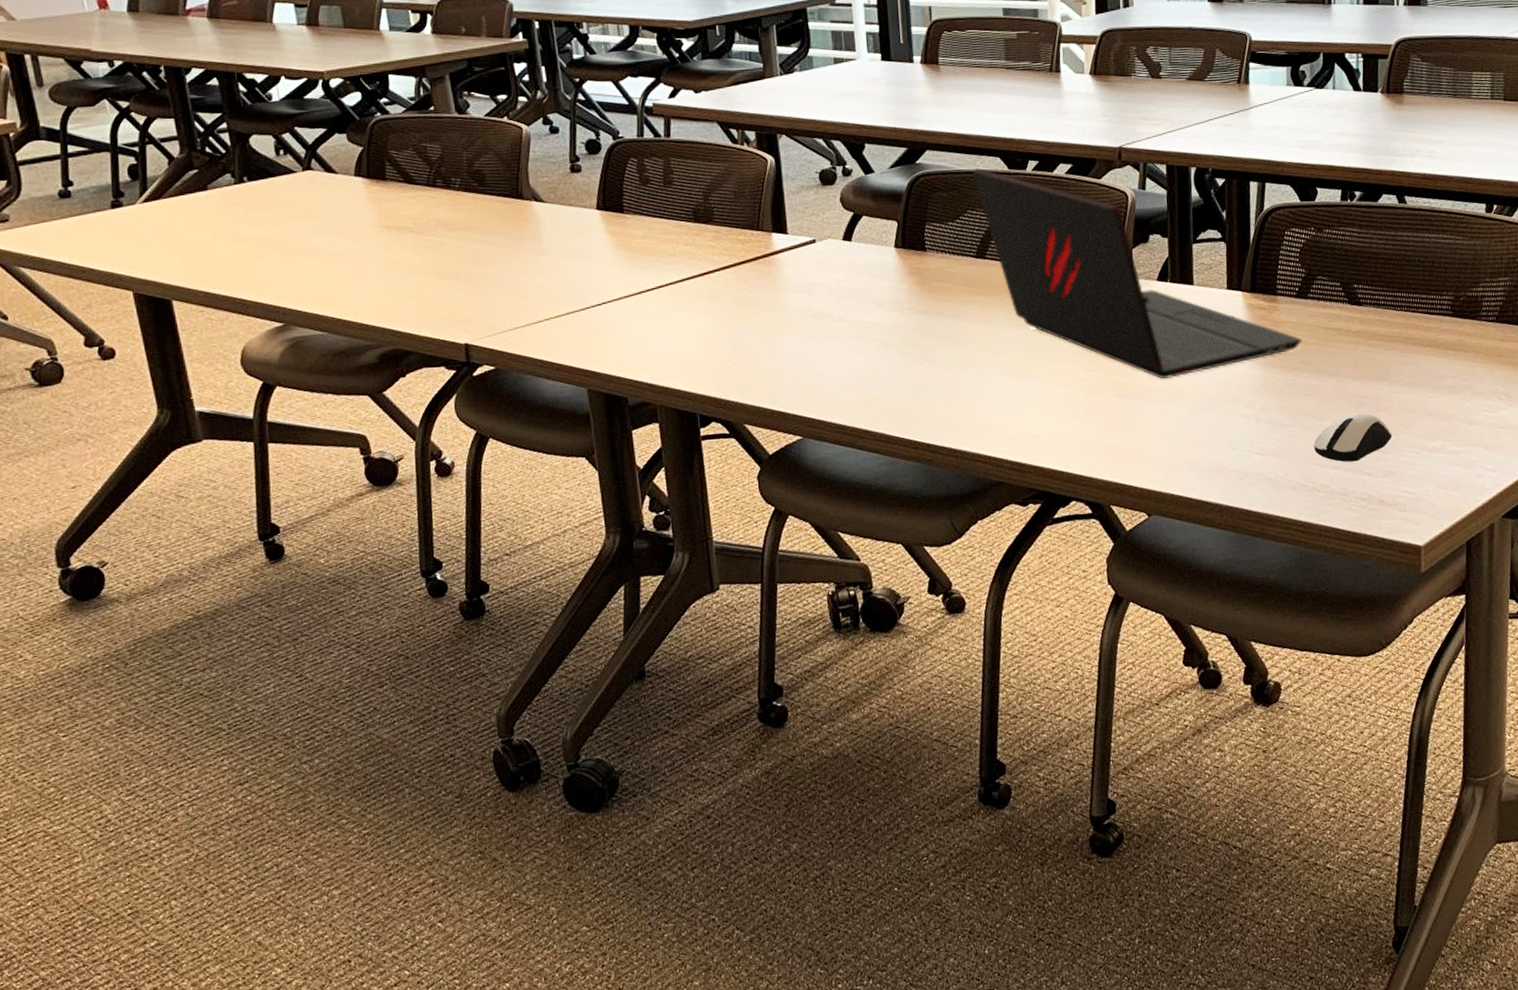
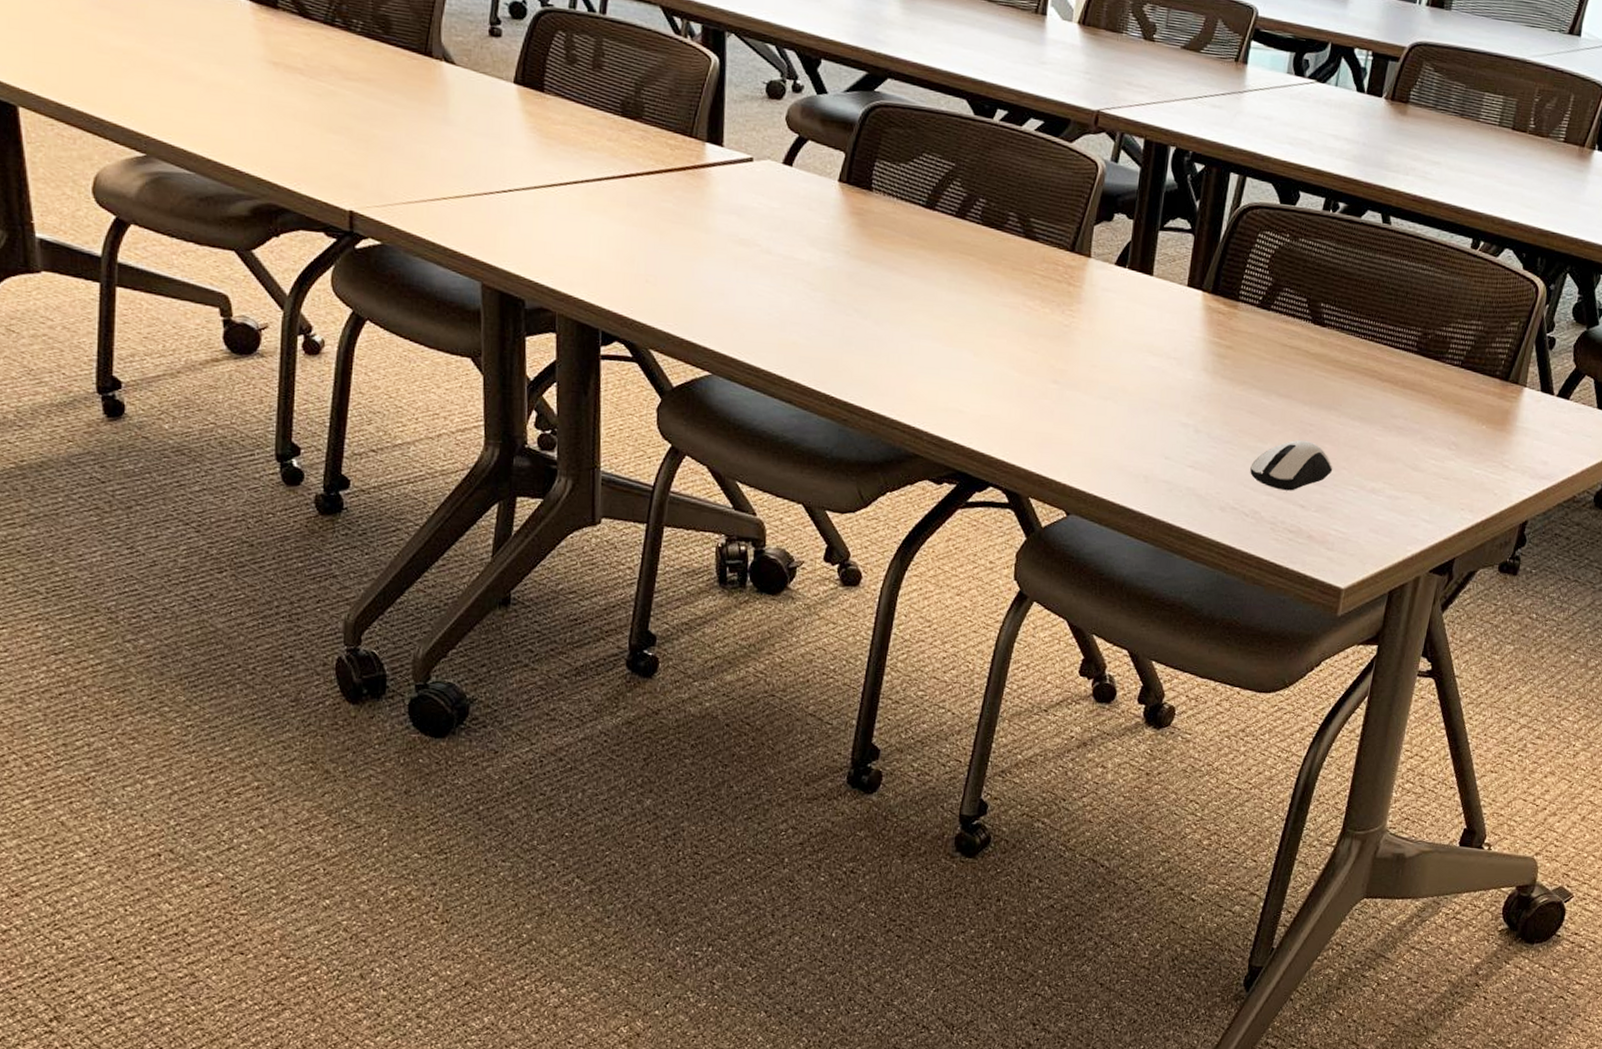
laptop: present [973,168,1302,379] -> none [934,108,1257,373]

